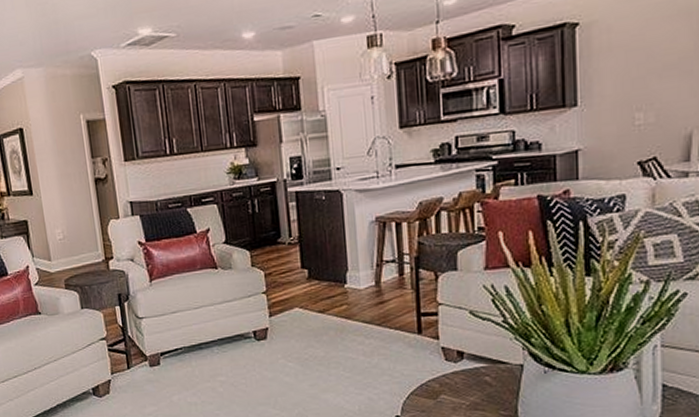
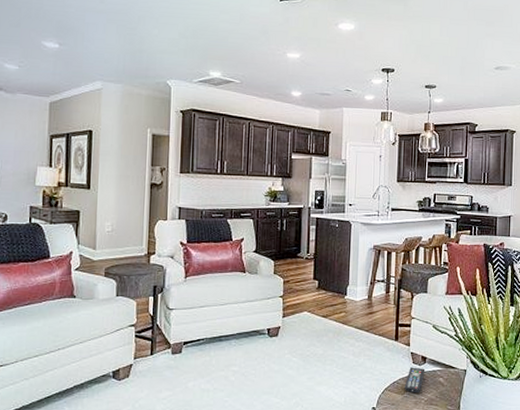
remote control: none [436,365,464,397] -> present [404,367,426,394]

